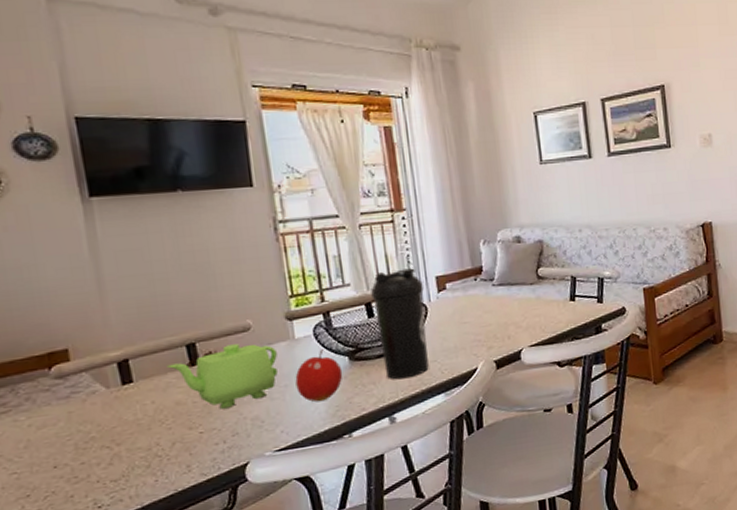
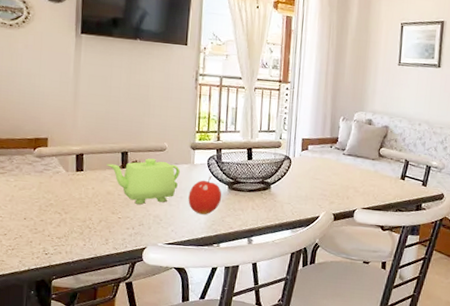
water bottle: present [371,268,429,380] -> none [252,127,292,212]

